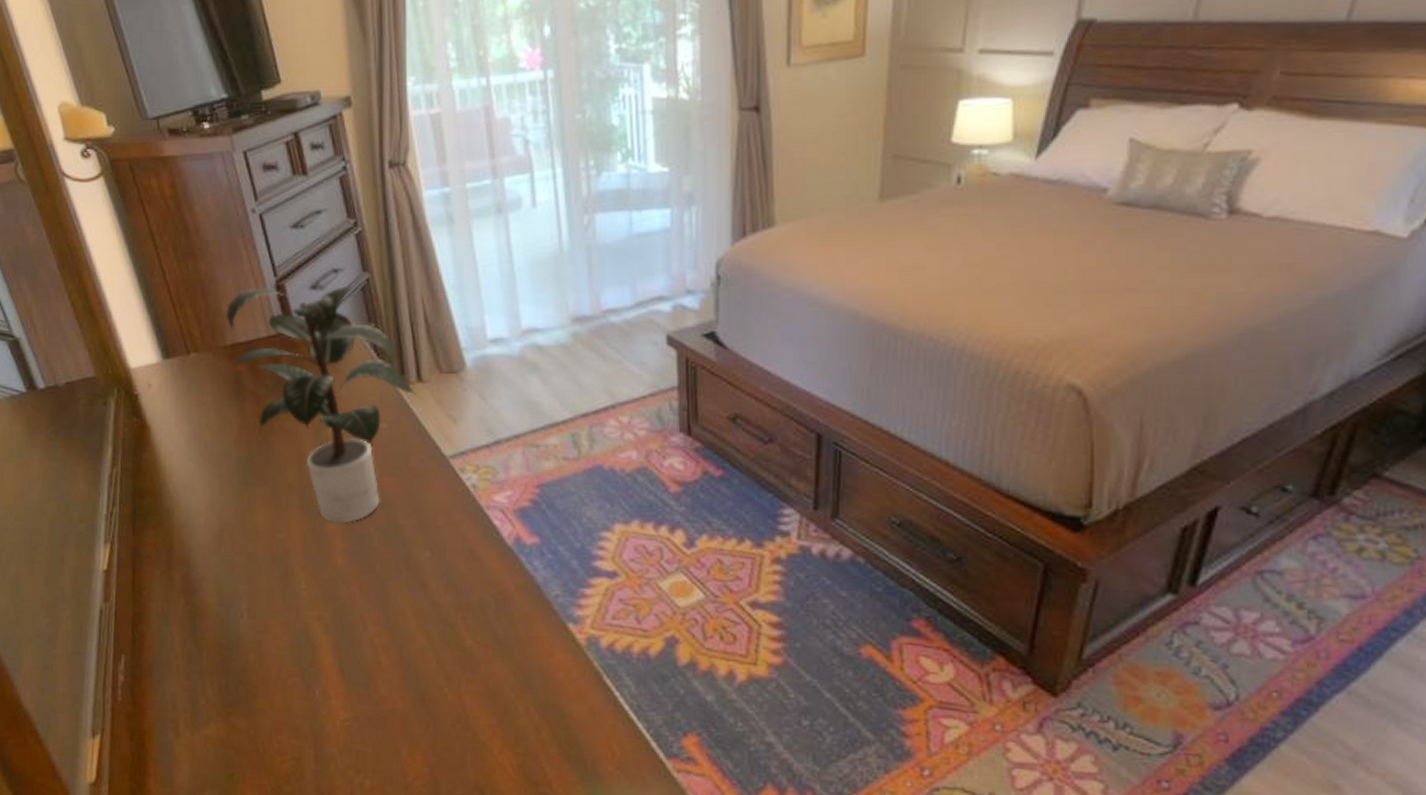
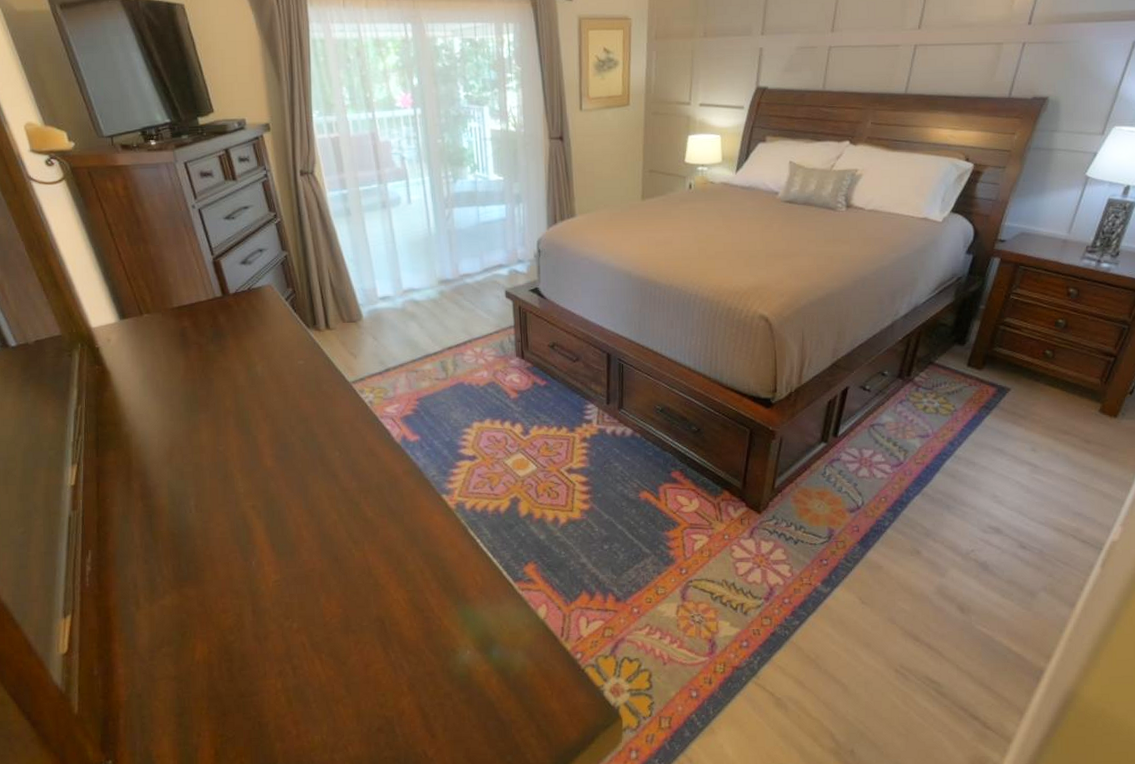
potted plant: present [226,286,416,524] -> none [172,261,325,436]

